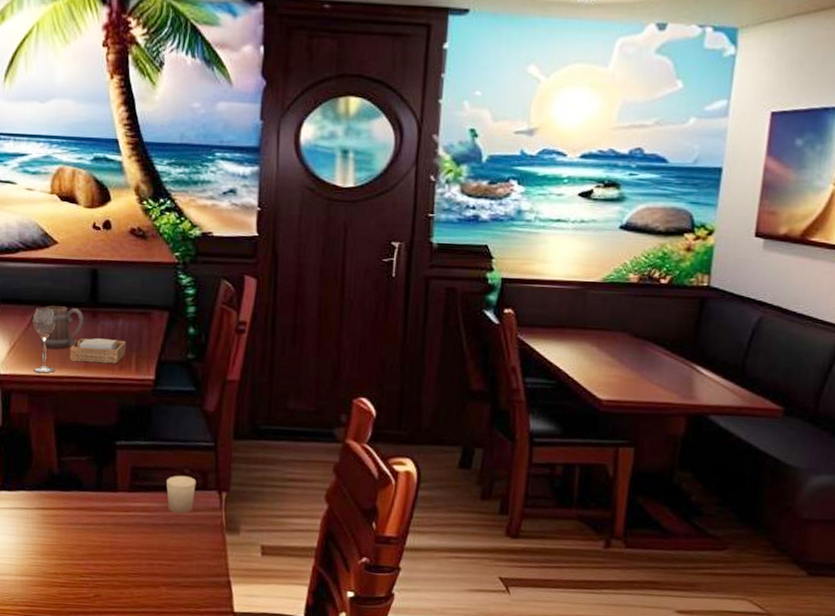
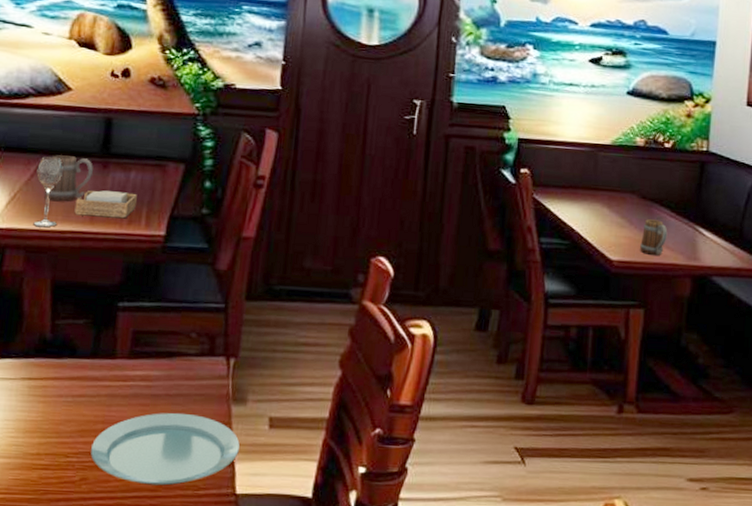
plate: none [102,540,236,603] -> present [91,413,241,486]
candle: present [166,475,196,514] -> none [170,340,203,383]
beer mug: none [631,358,662,394] -> present [640,219,668,255]

